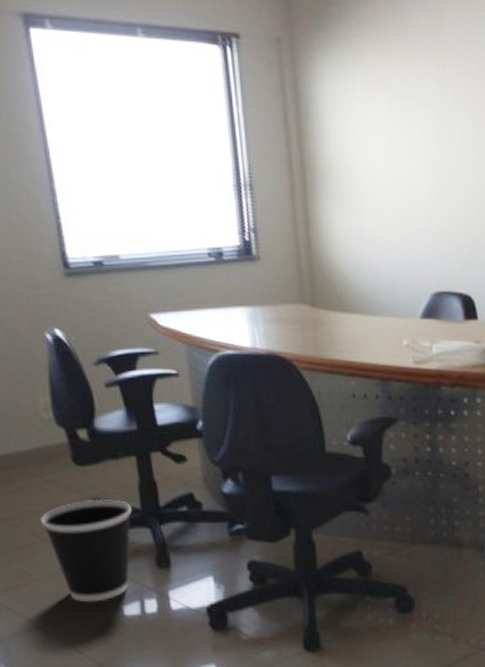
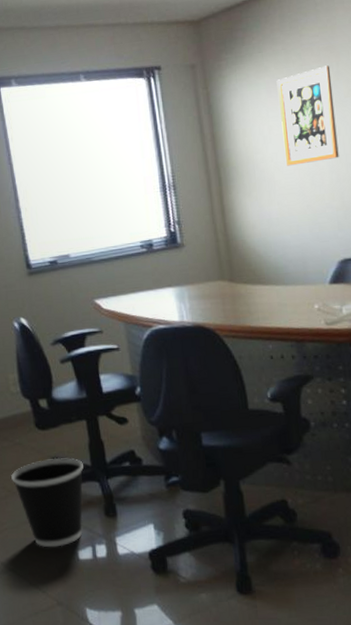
wall art: none [375,65,440,178] -> present [276,65,339,166]

